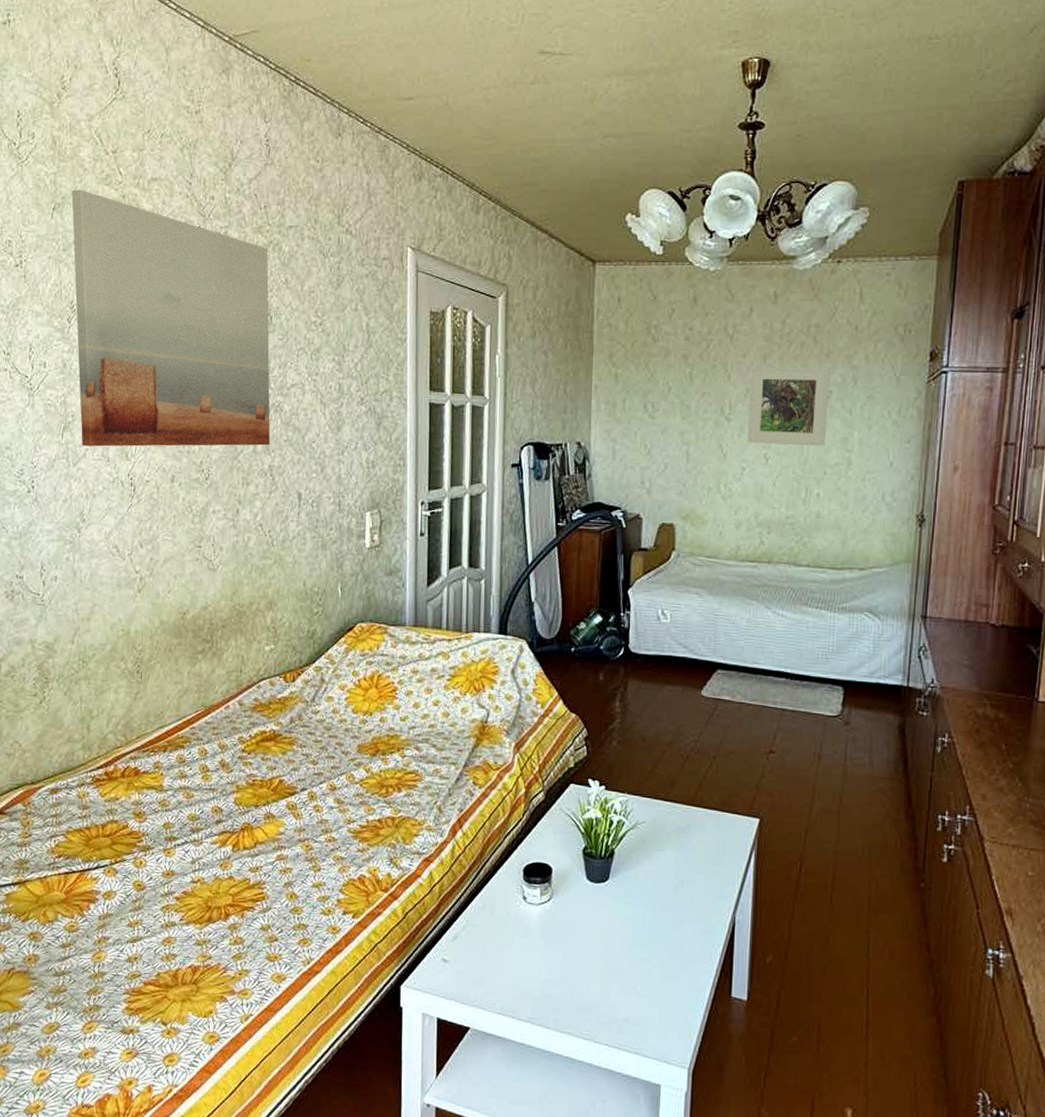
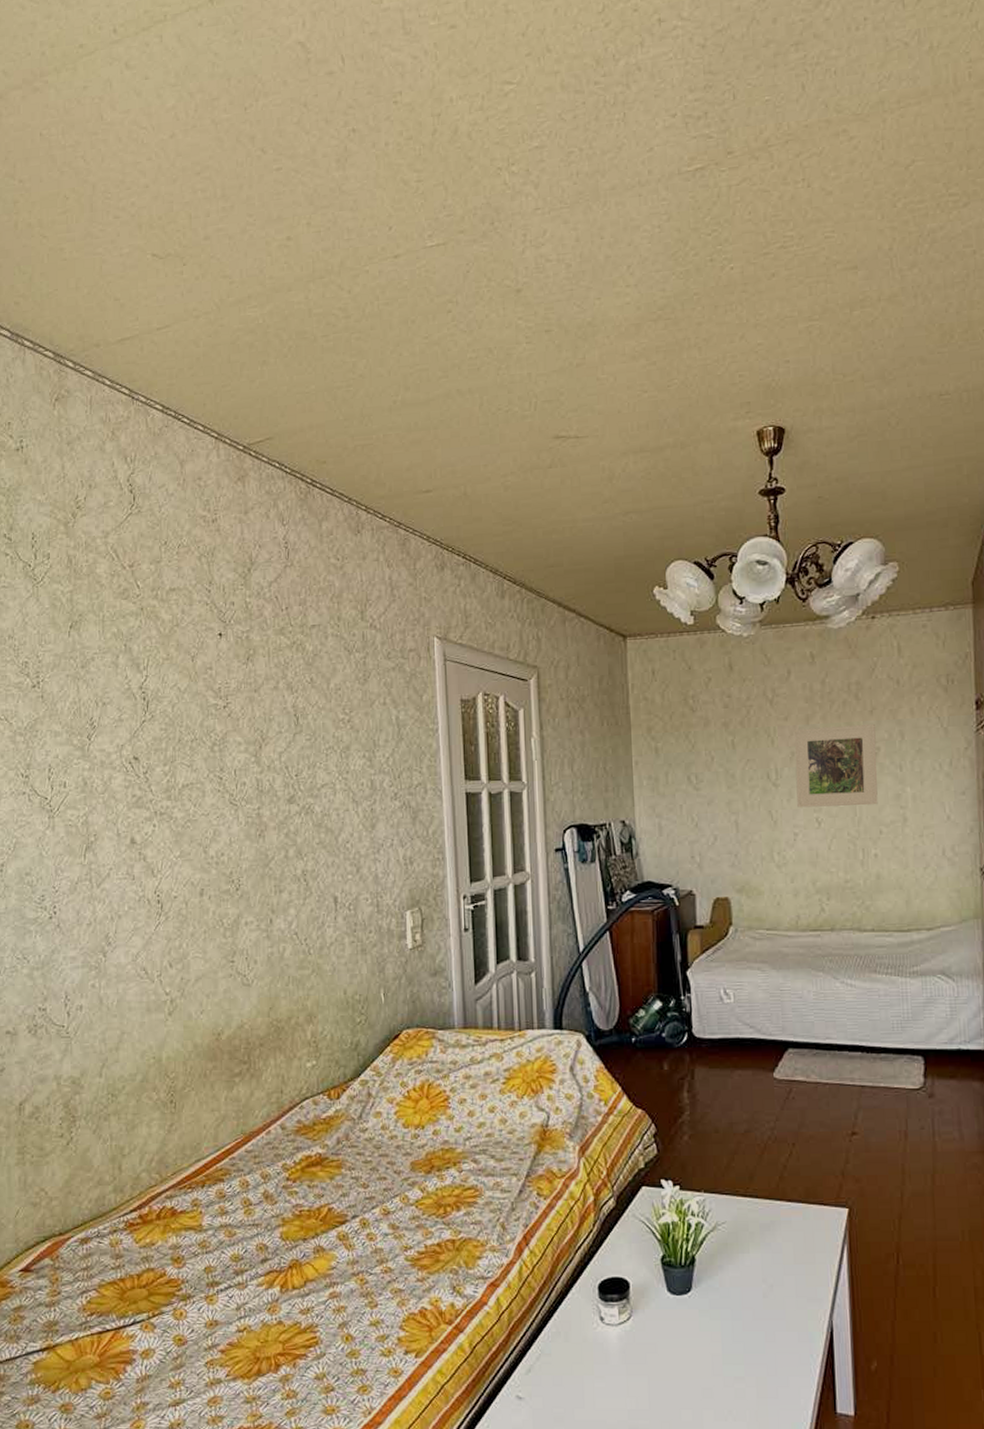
wall art: present [71,189,270,447] -> none [89,605,302,866]

